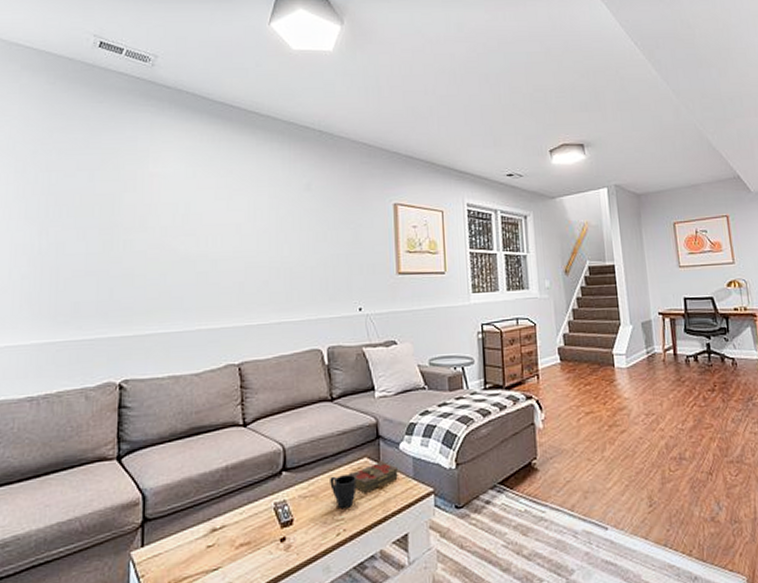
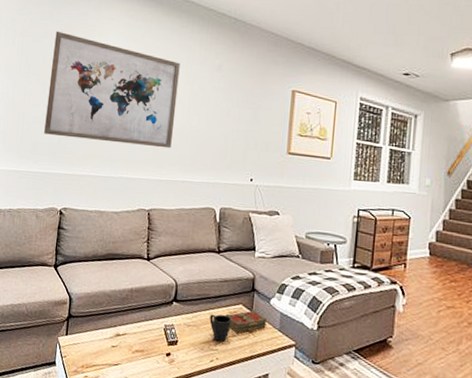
wall art: none [88,161,261,290] -> present [44,31,180,149]

